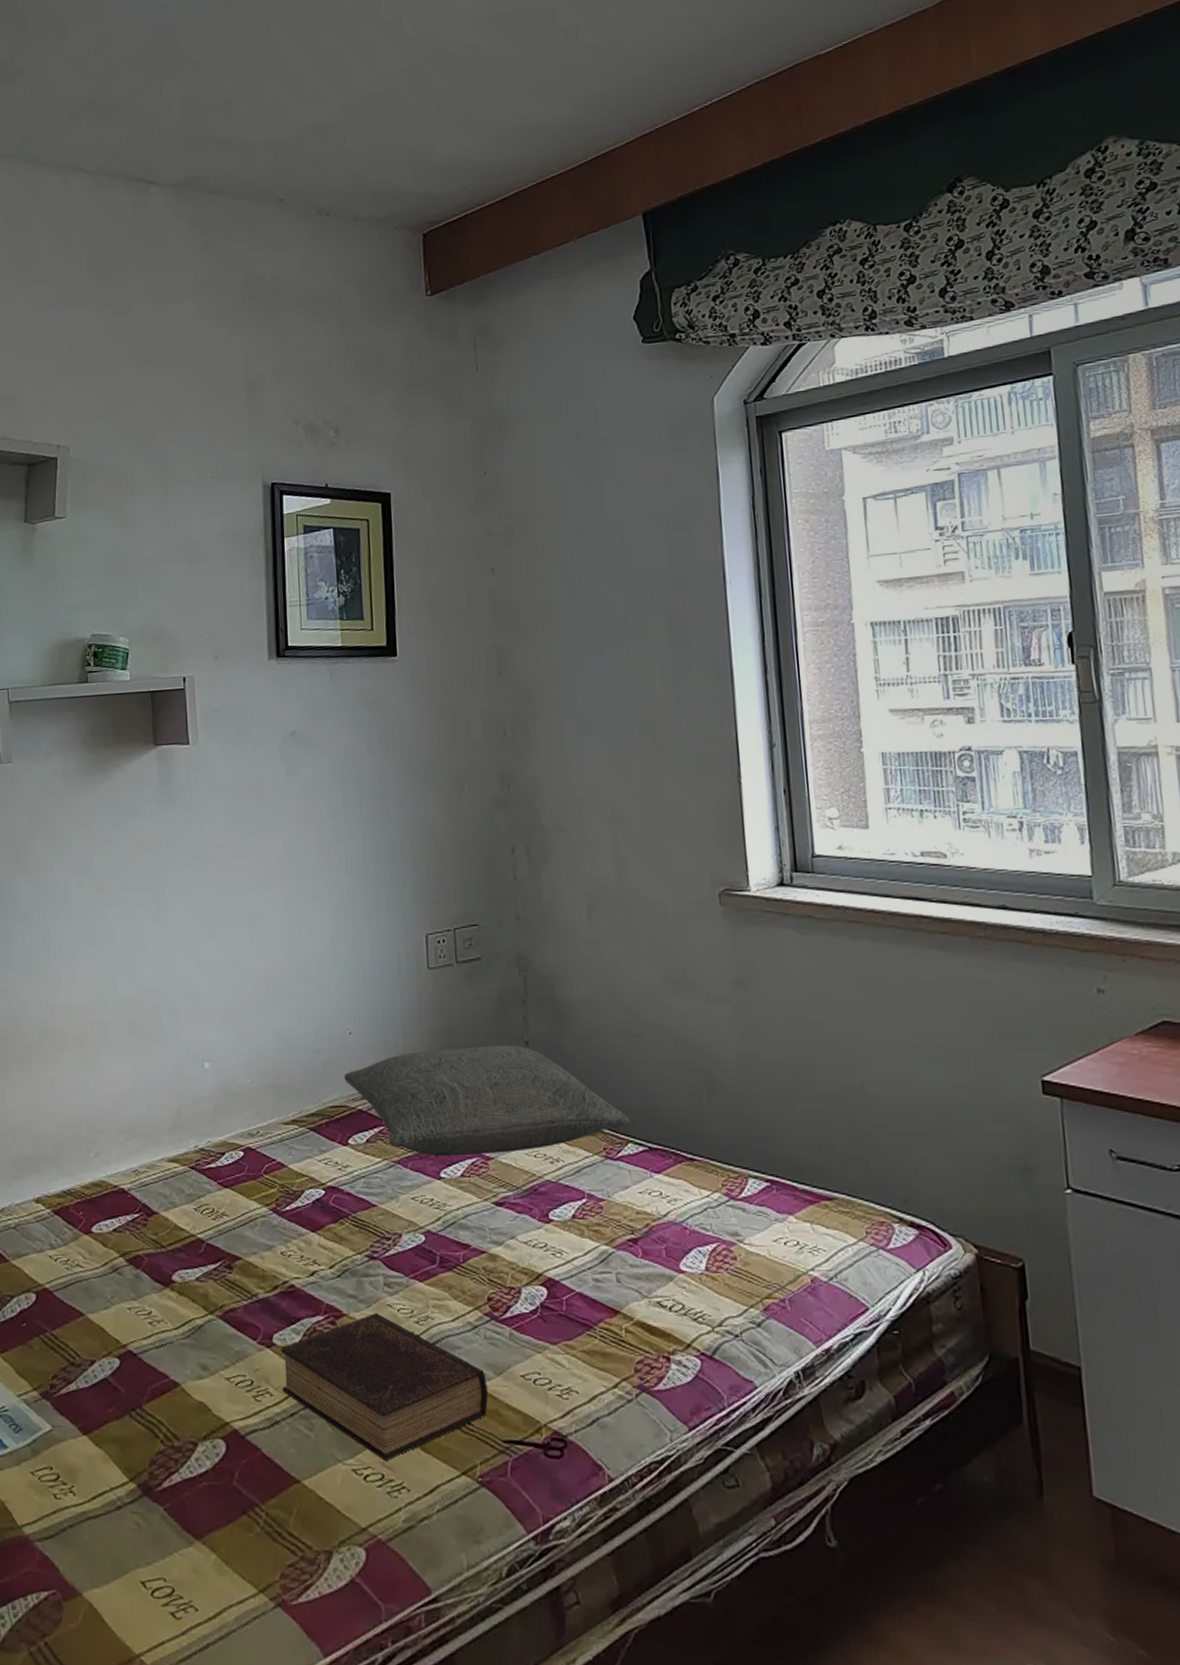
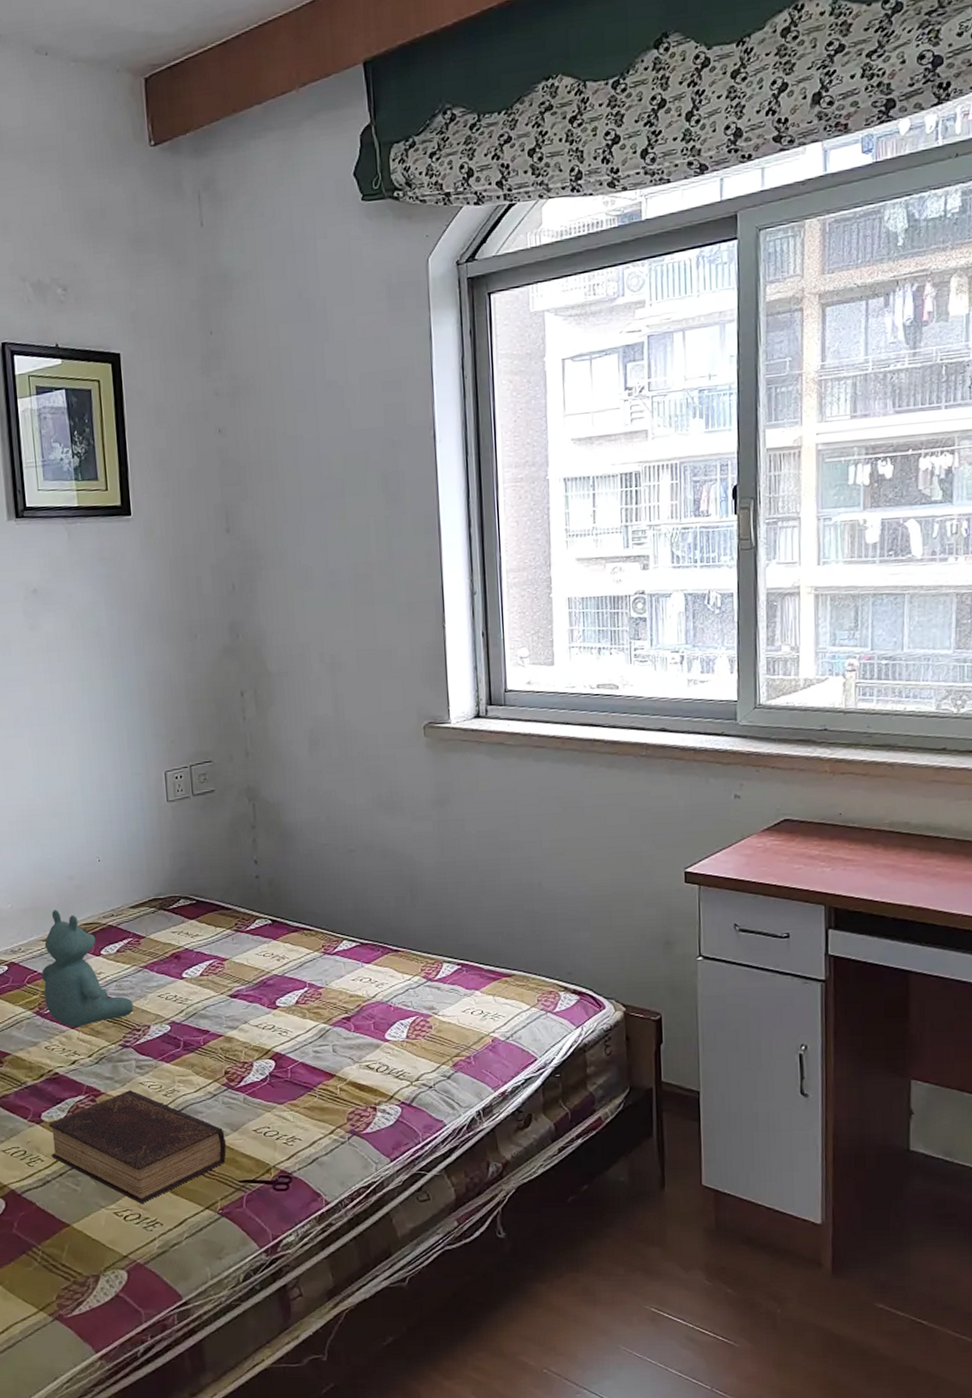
stuffed bear: none [280,1088,383,1231] -> present [41,910,134,1028]
pillow: present [343,1045,630,1156] -> none [94,864,345,960]

